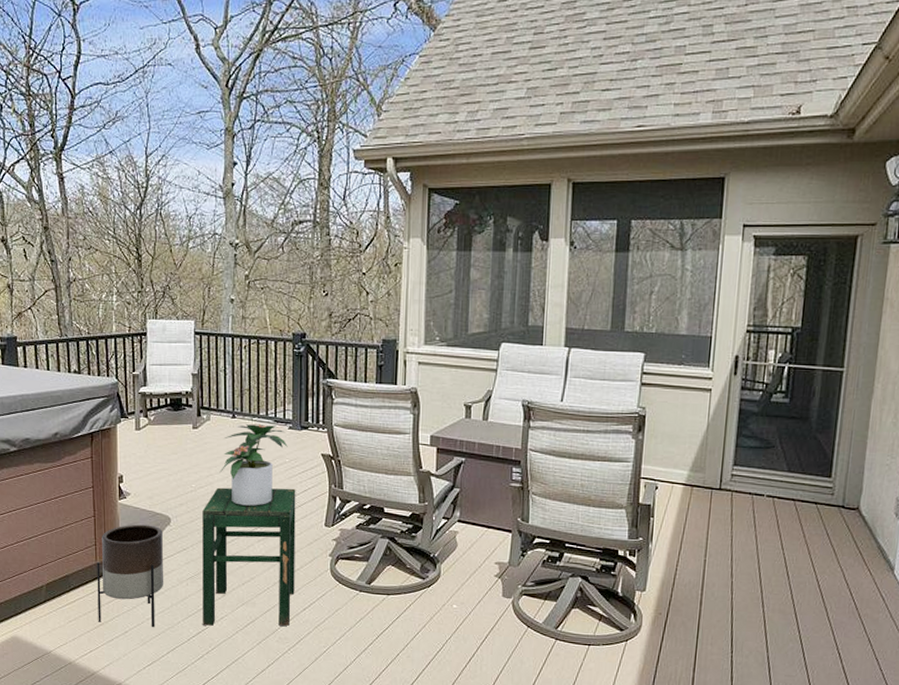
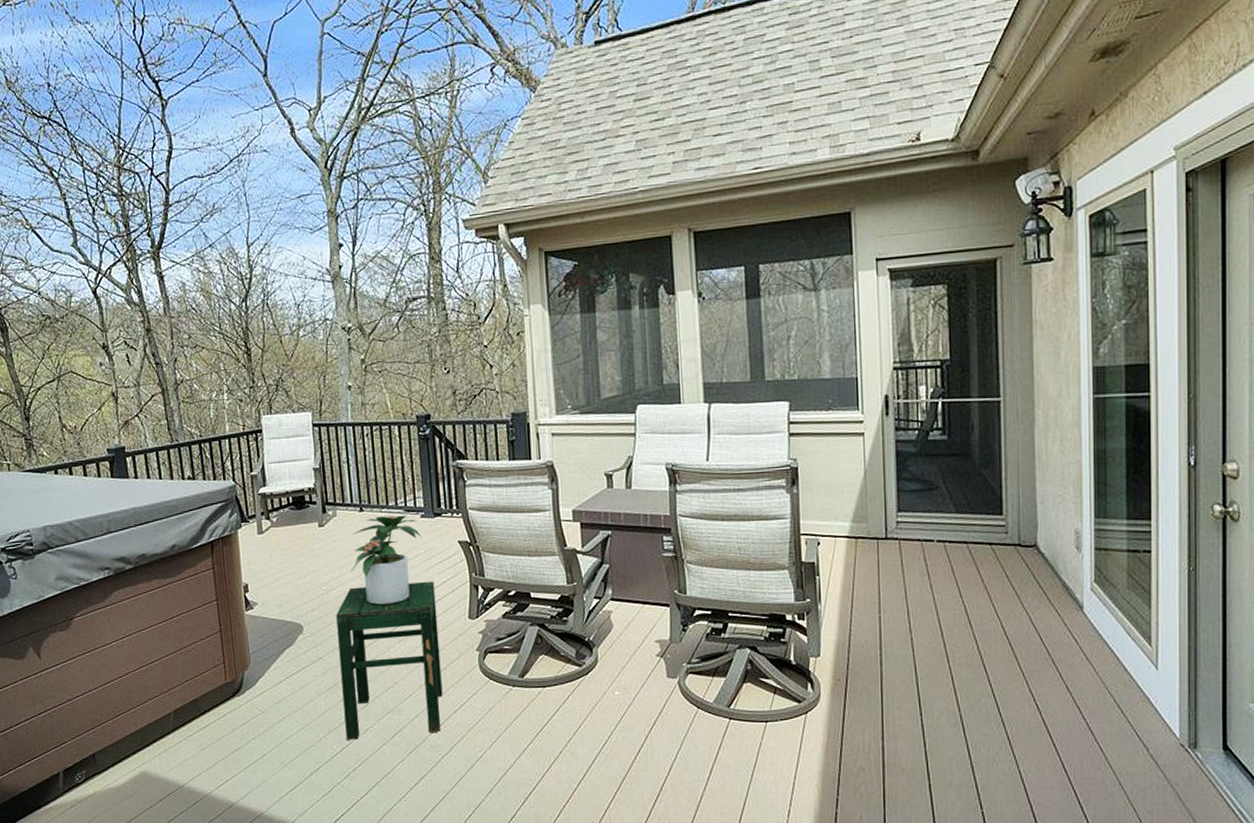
planter: present [97,524,164,628] -> none [227,635,301,748]

